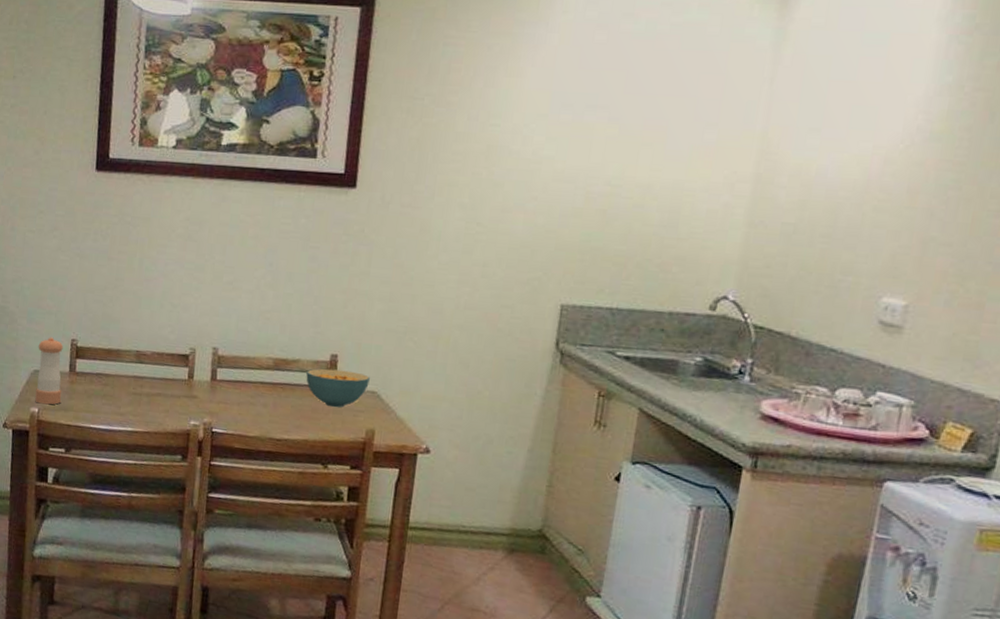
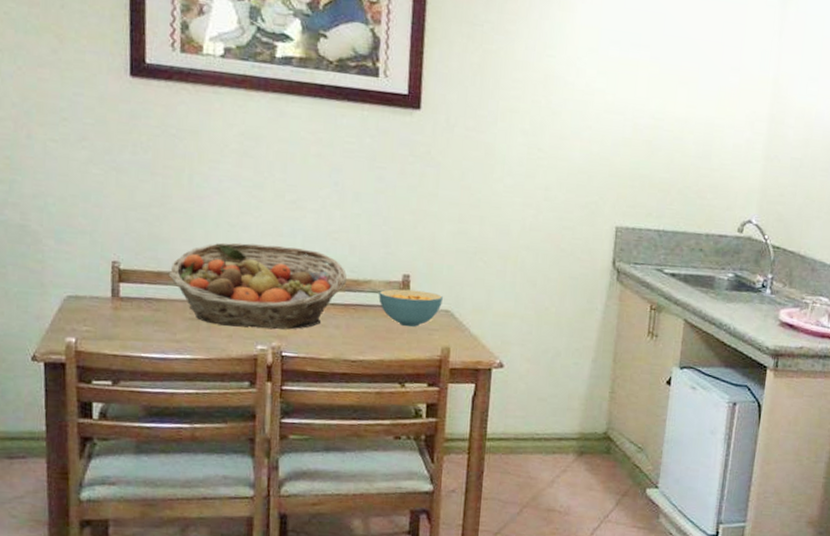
pepper shaker: present [35,337,63,405] -> none [71,259,104,334]
fruit basket: none [117,322,276,407] -> present [168,242,347,330]

